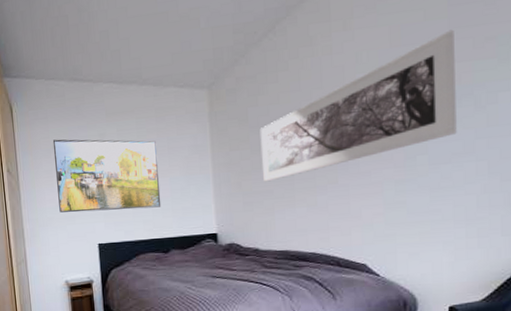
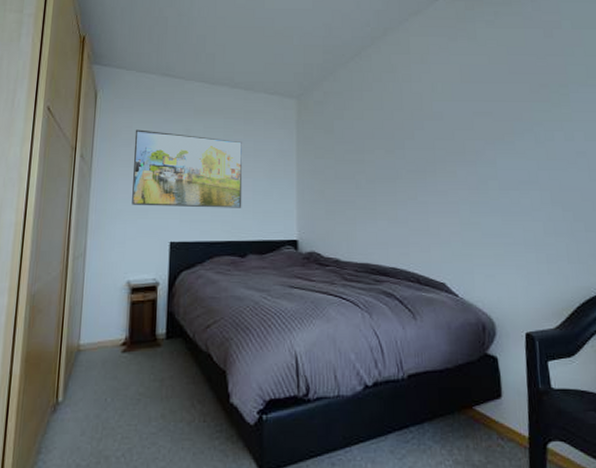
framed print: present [260,29,457,182] -> none [344,74,522,192]

